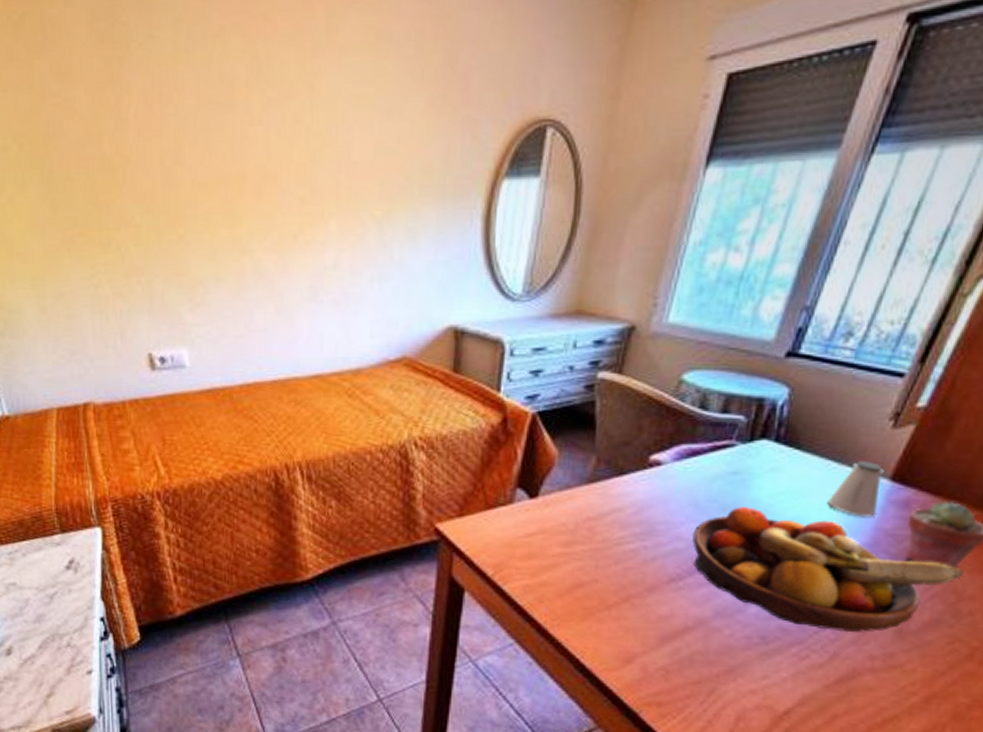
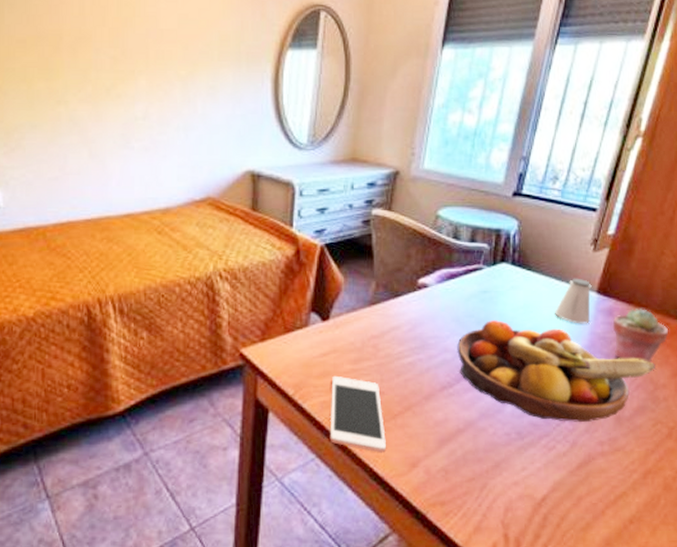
cell phone: none [531,558,597,645] -> present [330,375,386,453]

